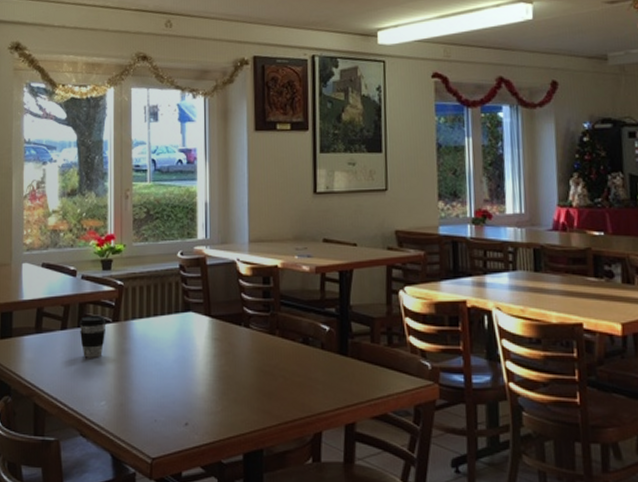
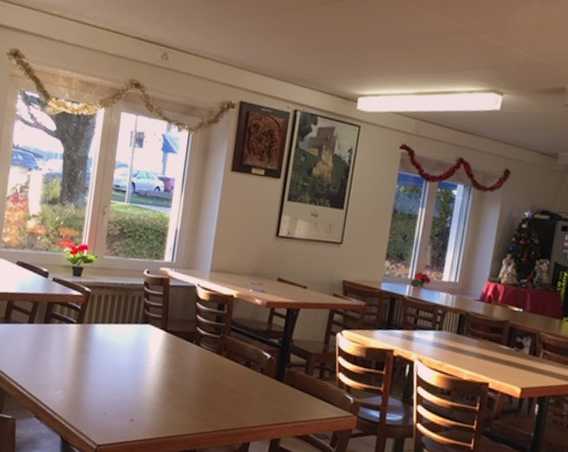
coffee cup: present [79,316,107,358] -> none [45,314,71,353]

